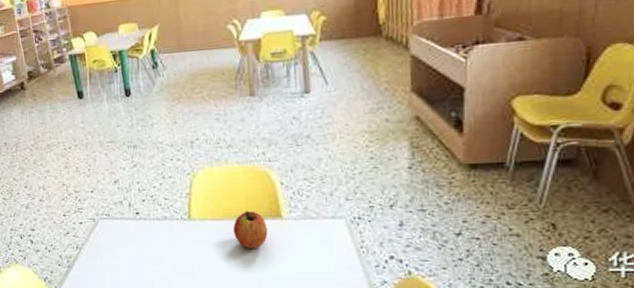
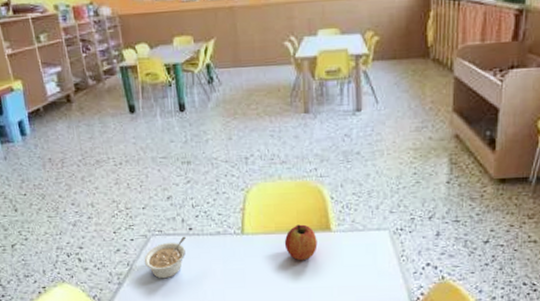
legume: none [92,221,134,264] -> present [144,236,187,279]

